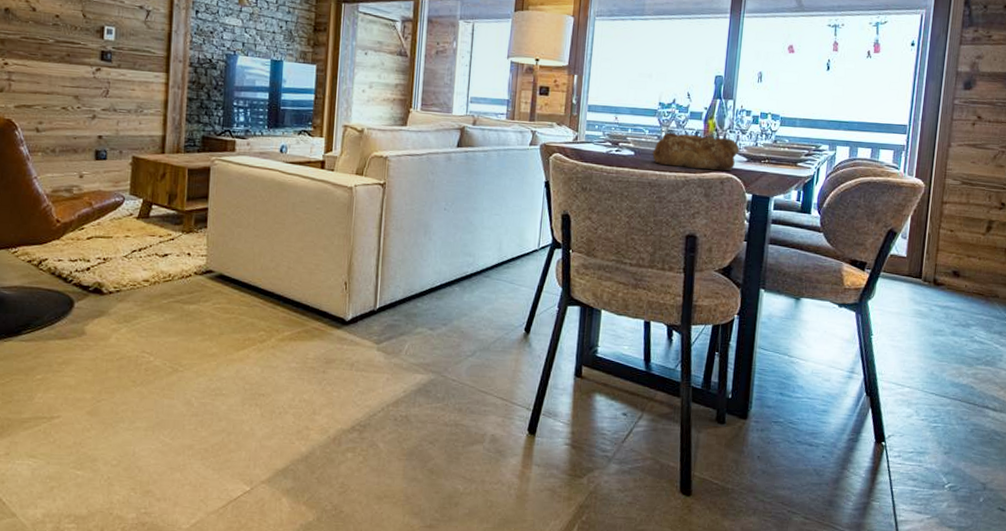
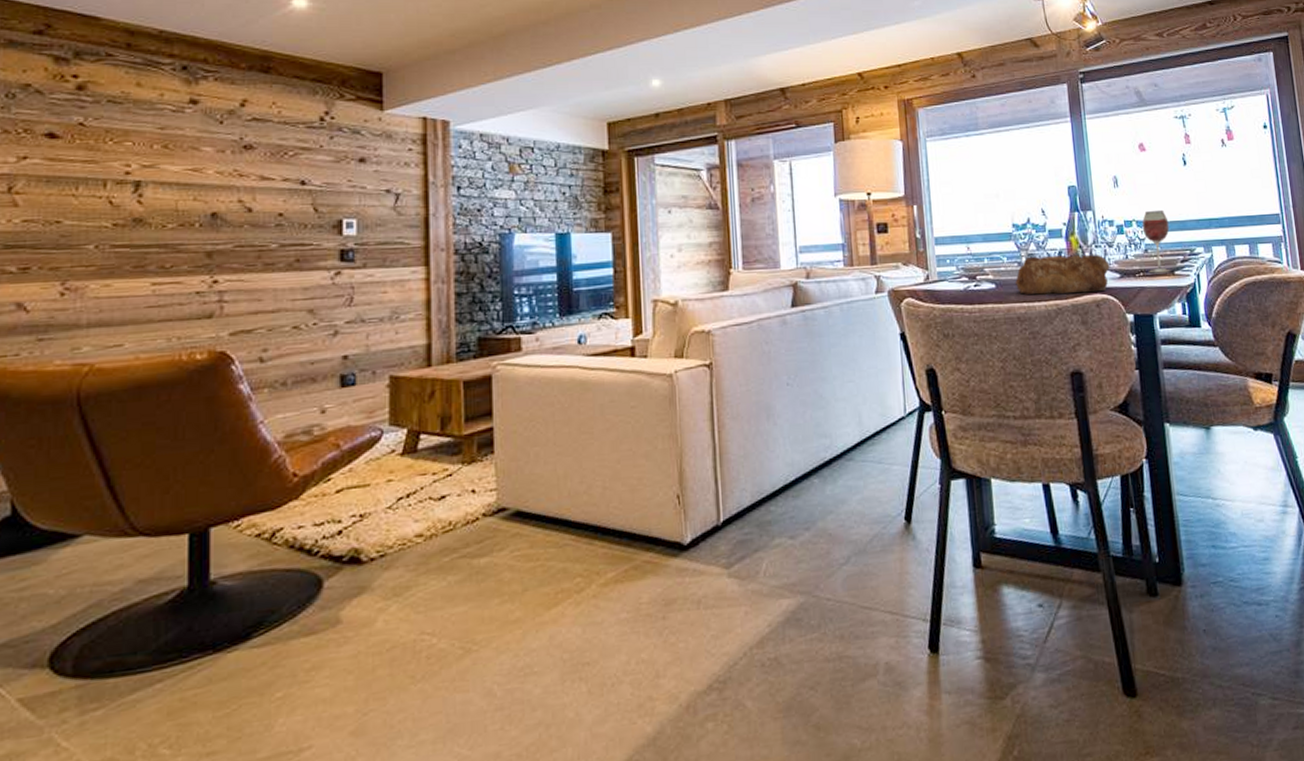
wineglass: none [773,107,802,163] -> present [1142,209,1171,274]

